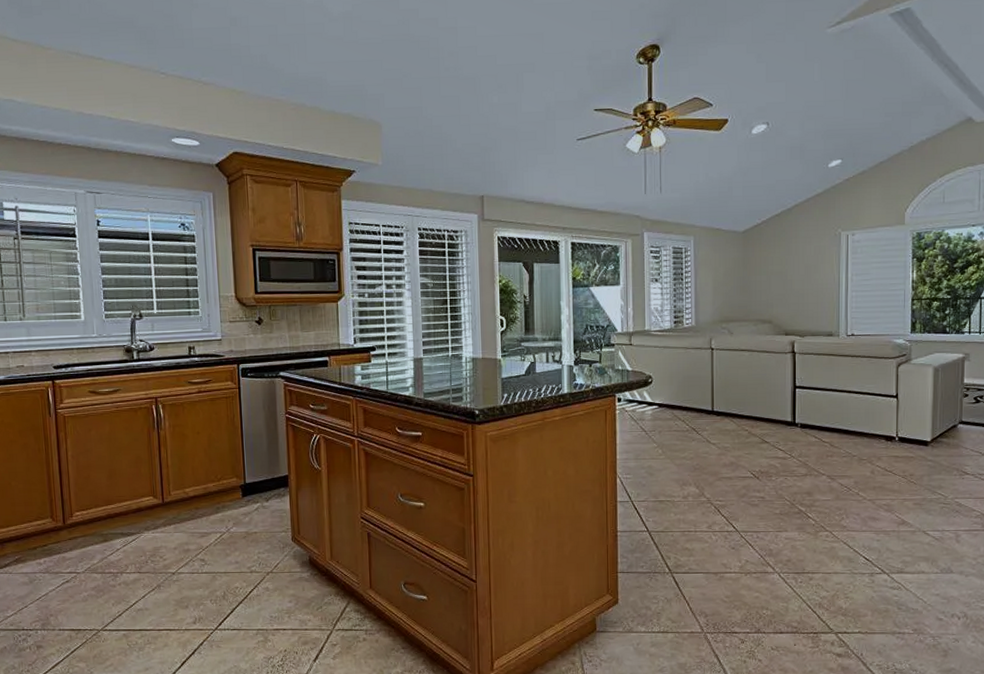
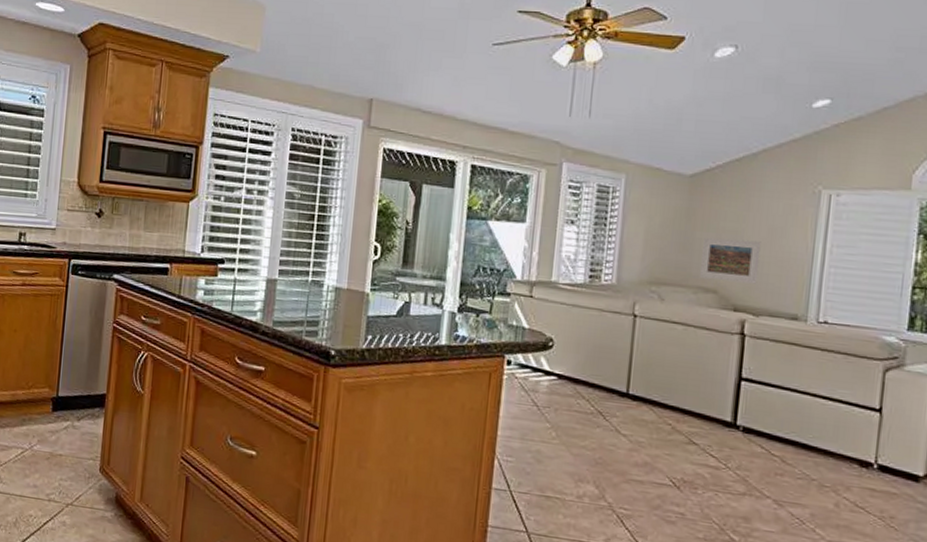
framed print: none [758,278,801,313] -> present [700,237,761,284]

